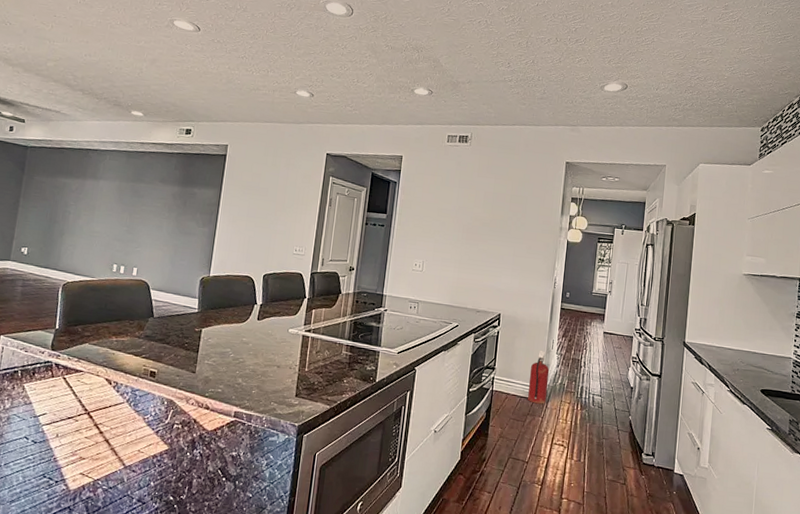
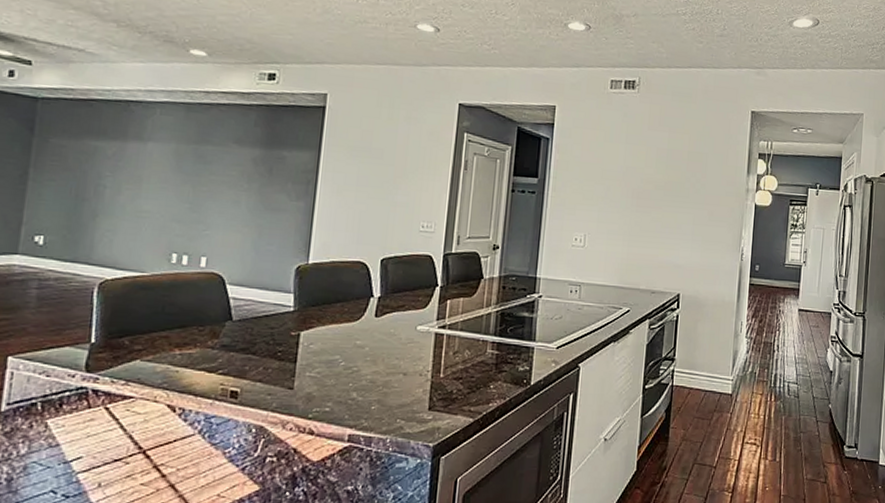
fire extinguisher: present [527,351,550,405] -> none [713,335,739,398]

